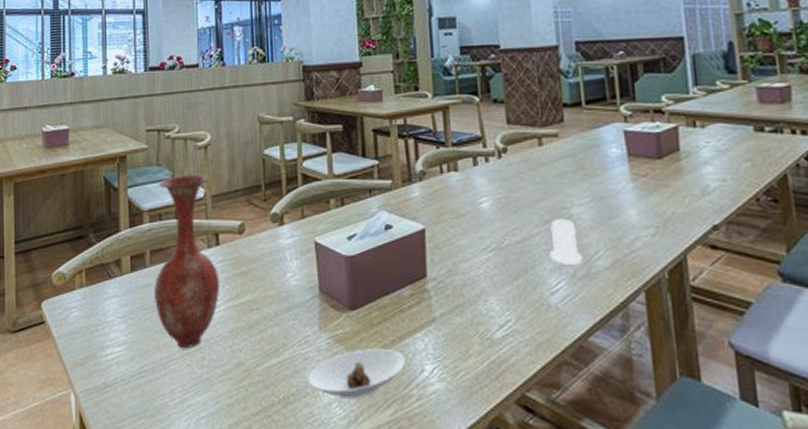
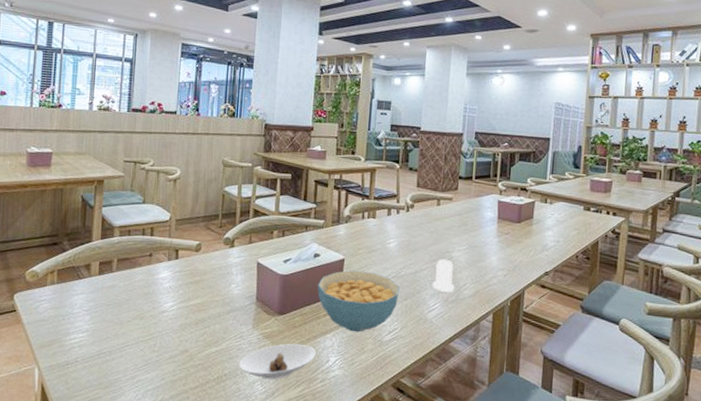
vase: present [154,174,220,349] -> none [117,200,176,338]
cereal bowl: none [395,244,506,329] -> present [317,270,399,333]

